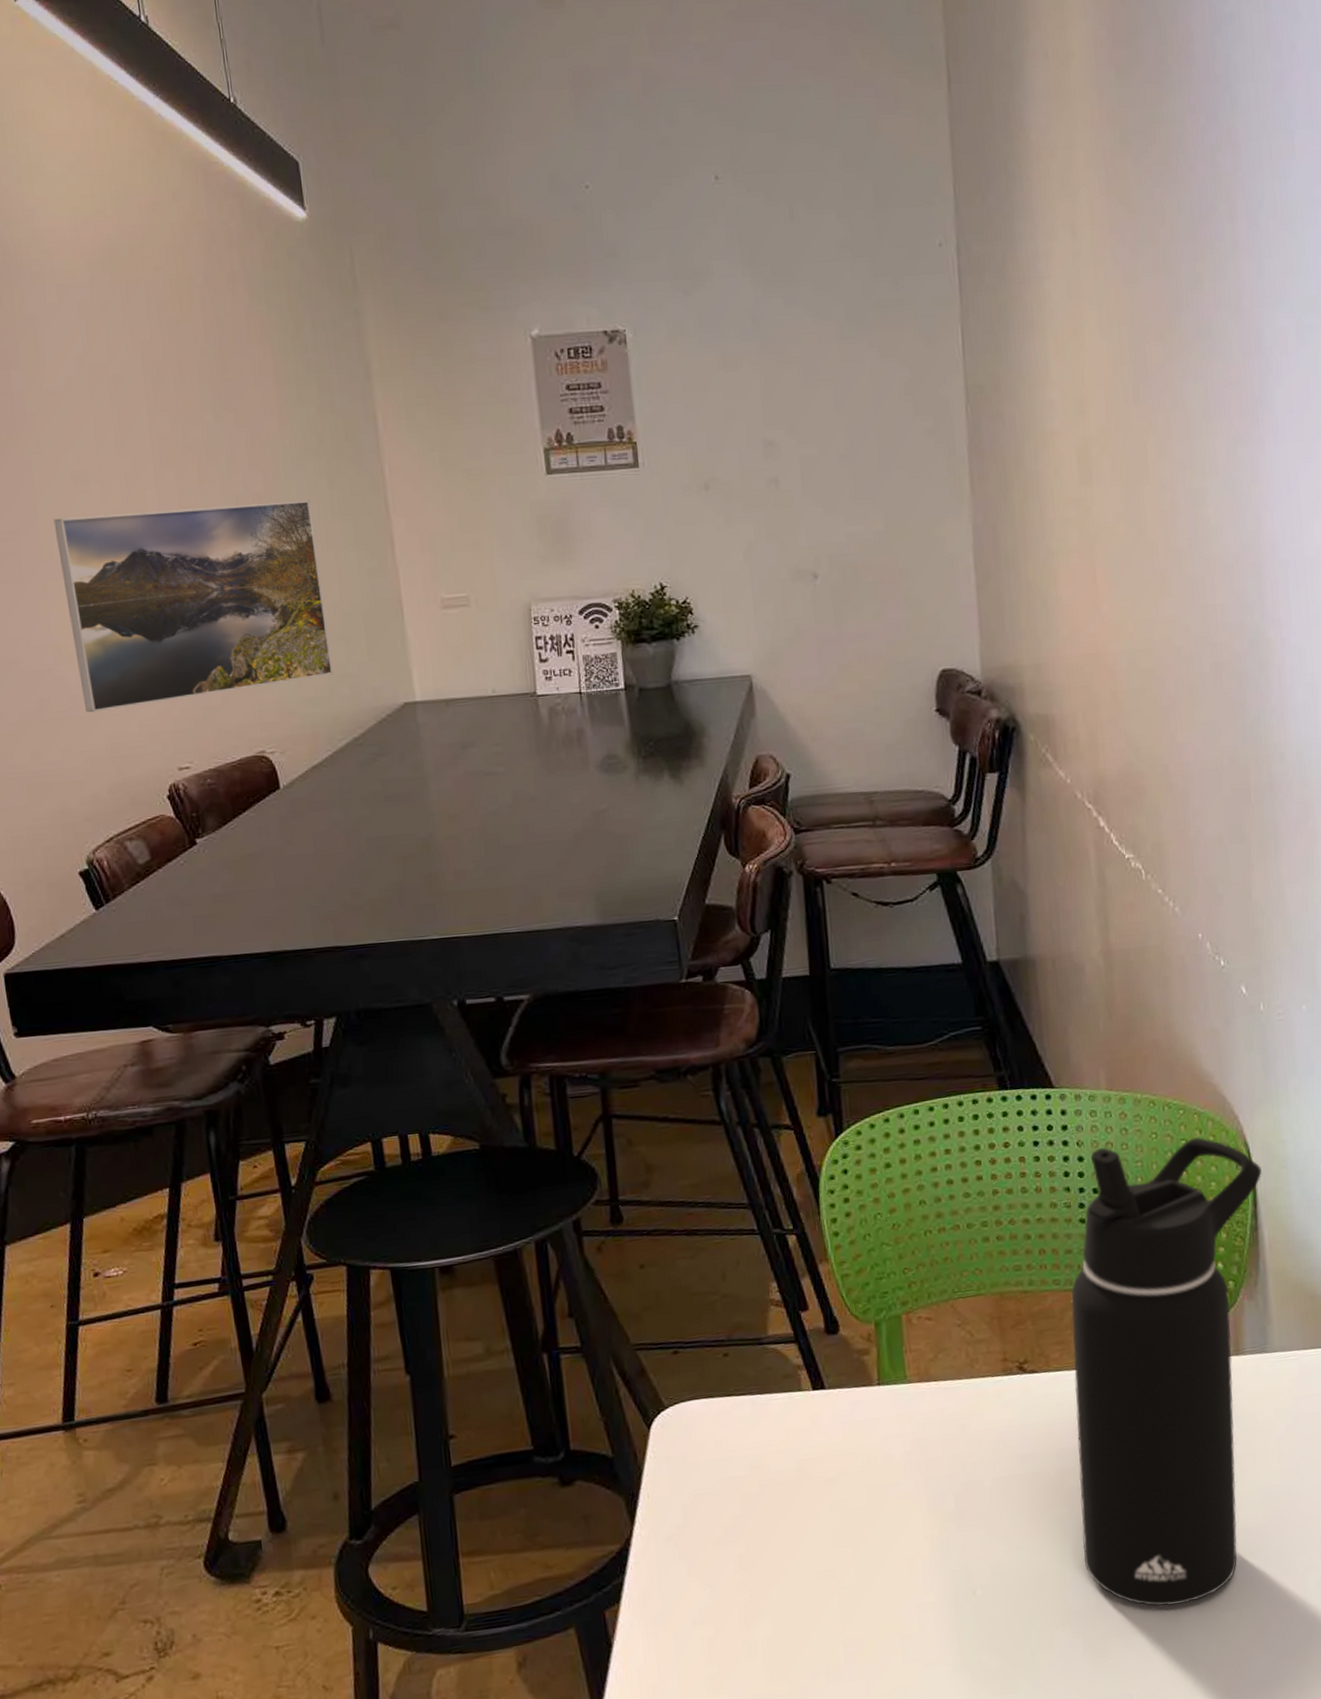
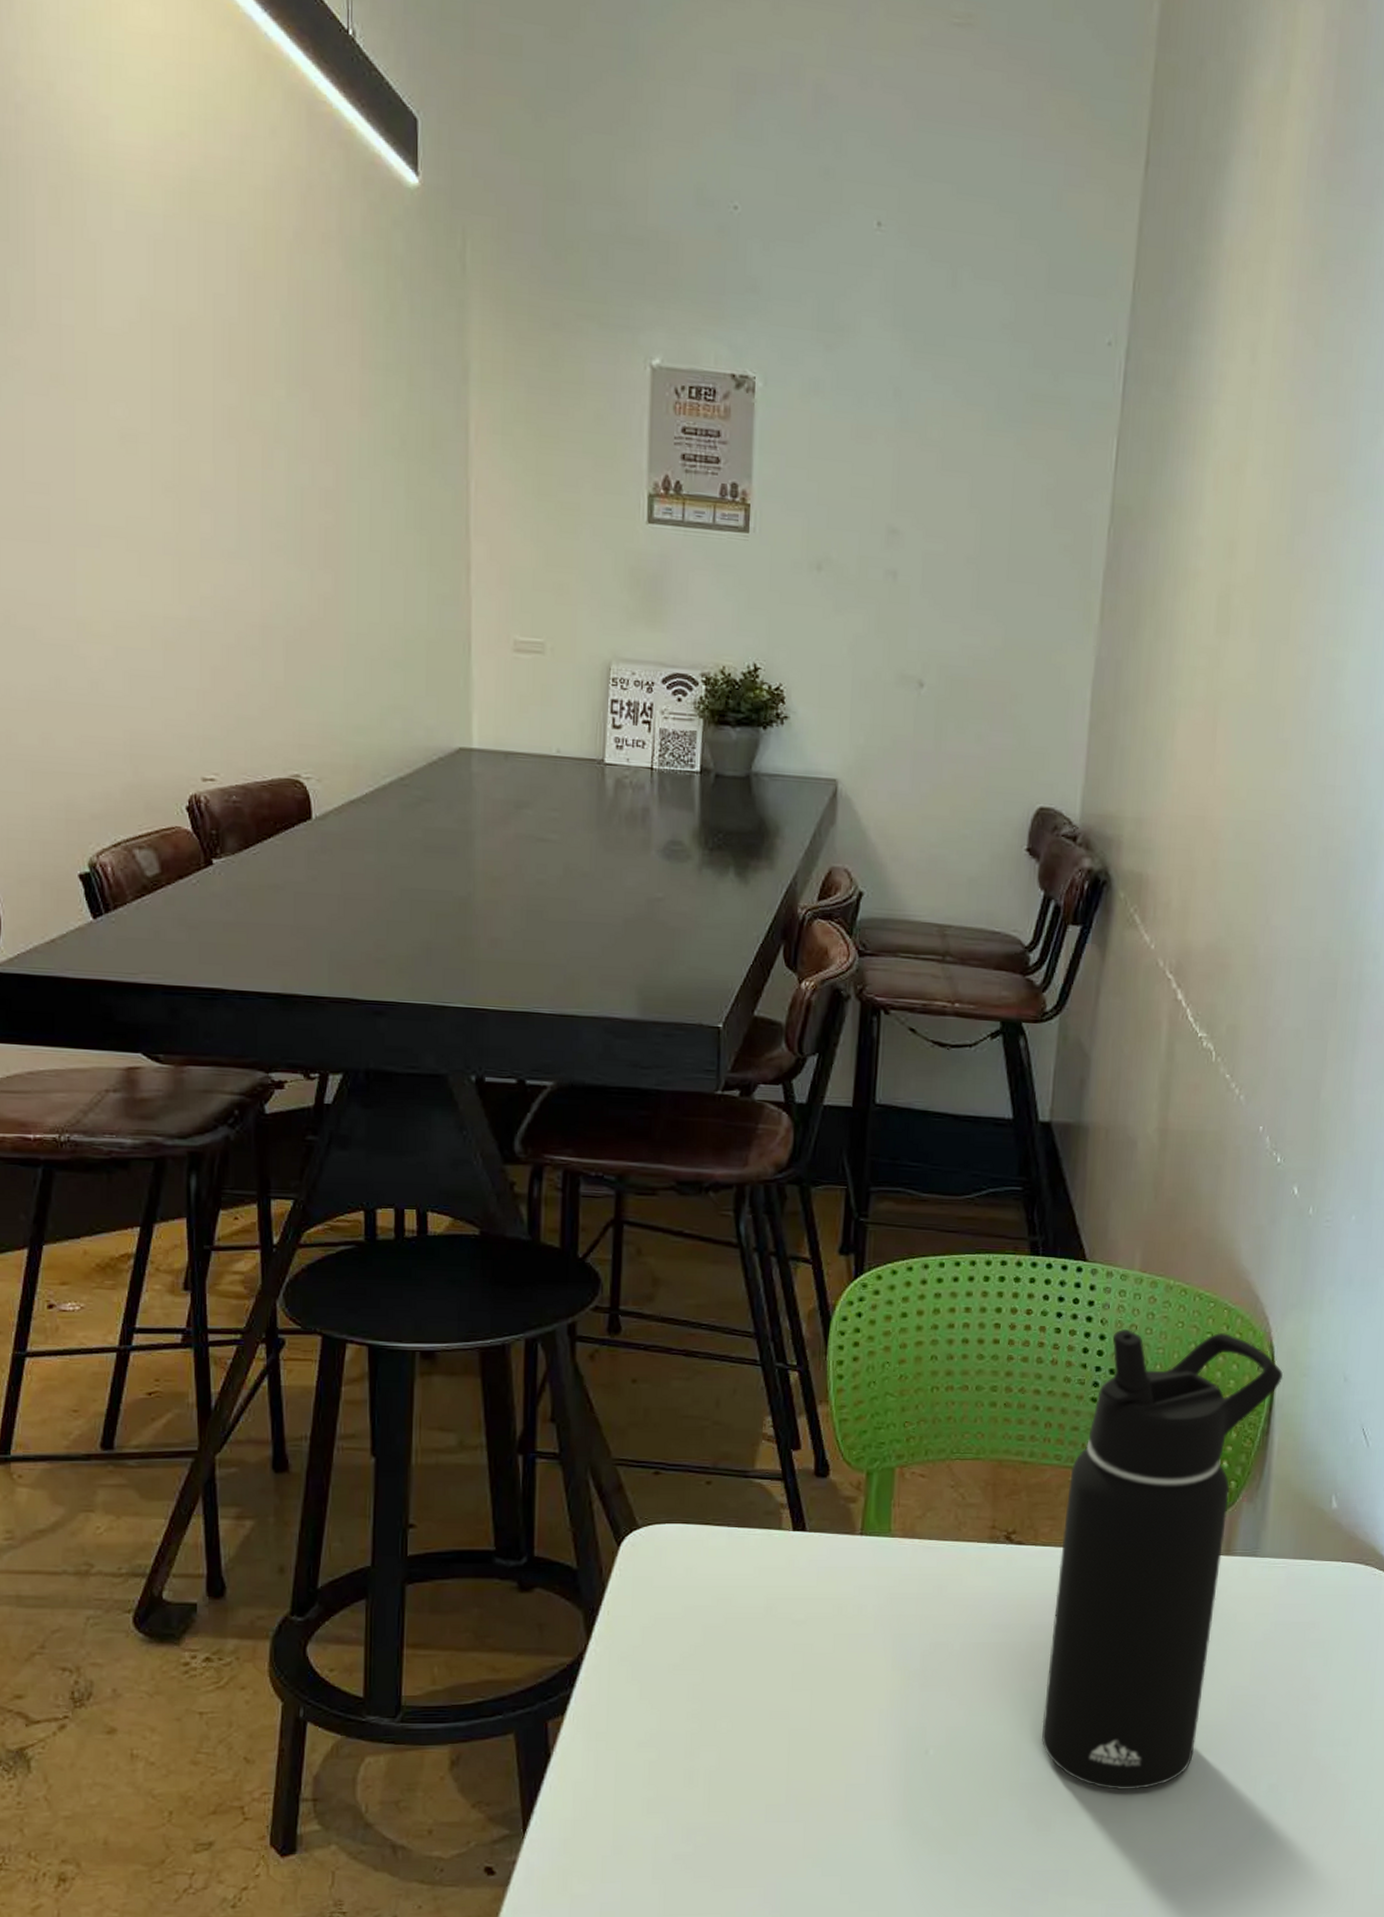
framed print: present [53,500,334,713] -> none [93,477,386,705]

